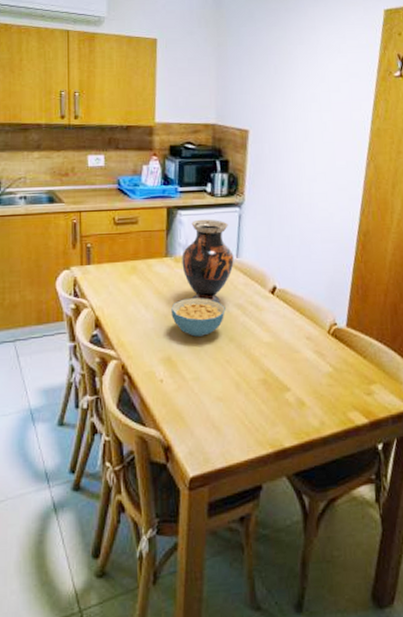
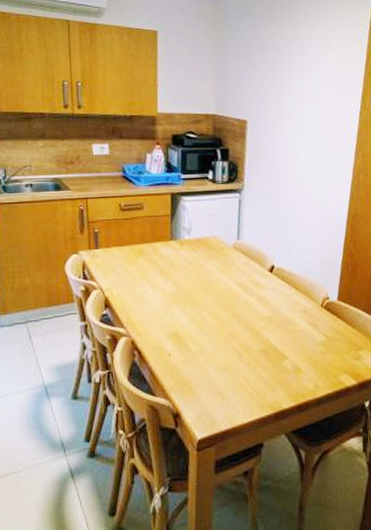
cereal bowl: present [171,298,225,337] -> none [177,277,228,313]
vase: present [182,219,234,304] -> none [186,204,235,283]

